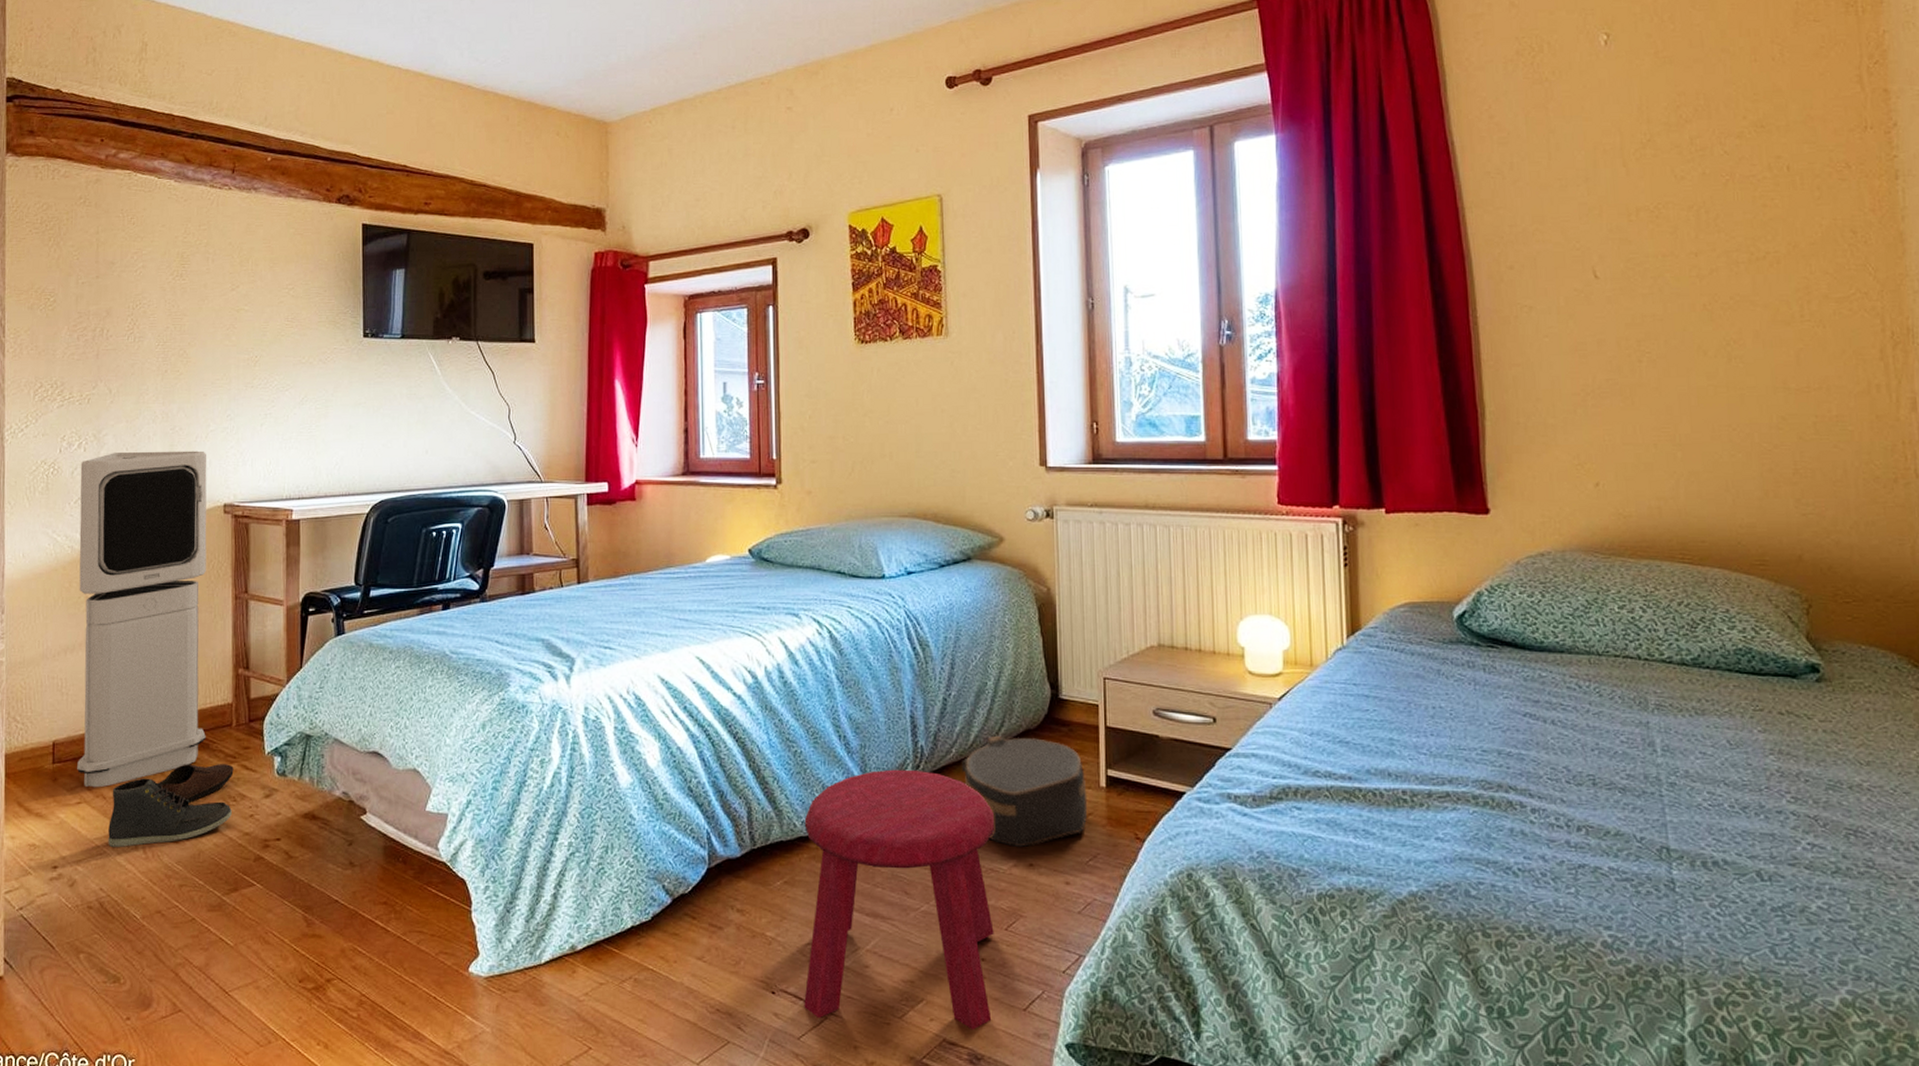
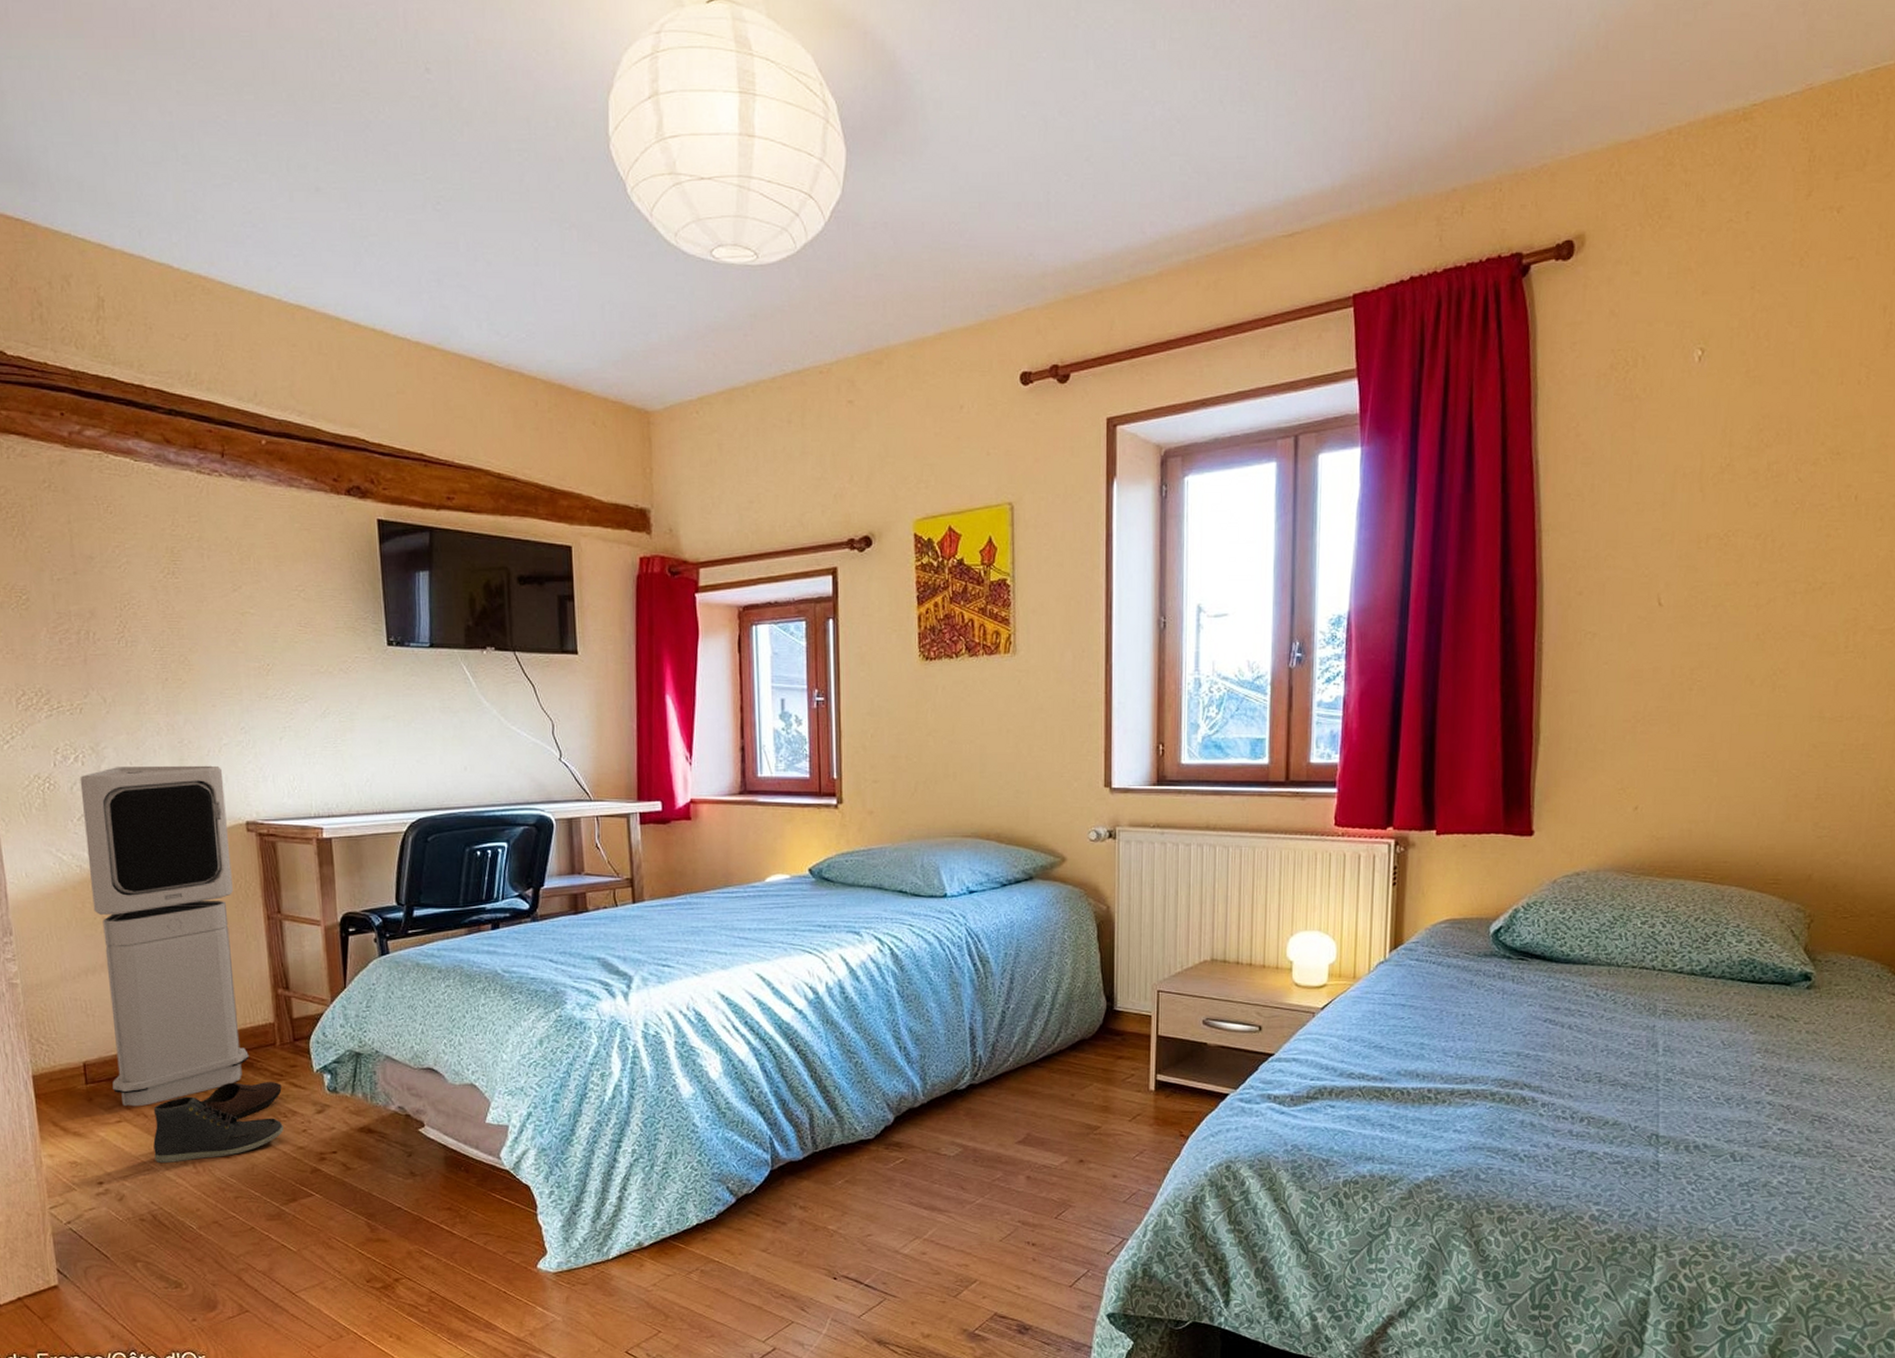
stool: present [804,769,995,1030] -> none [864,1077,1049,1305]
hat box: present [962,735,1088,848] -> none [1019,1045,1137,1146]

